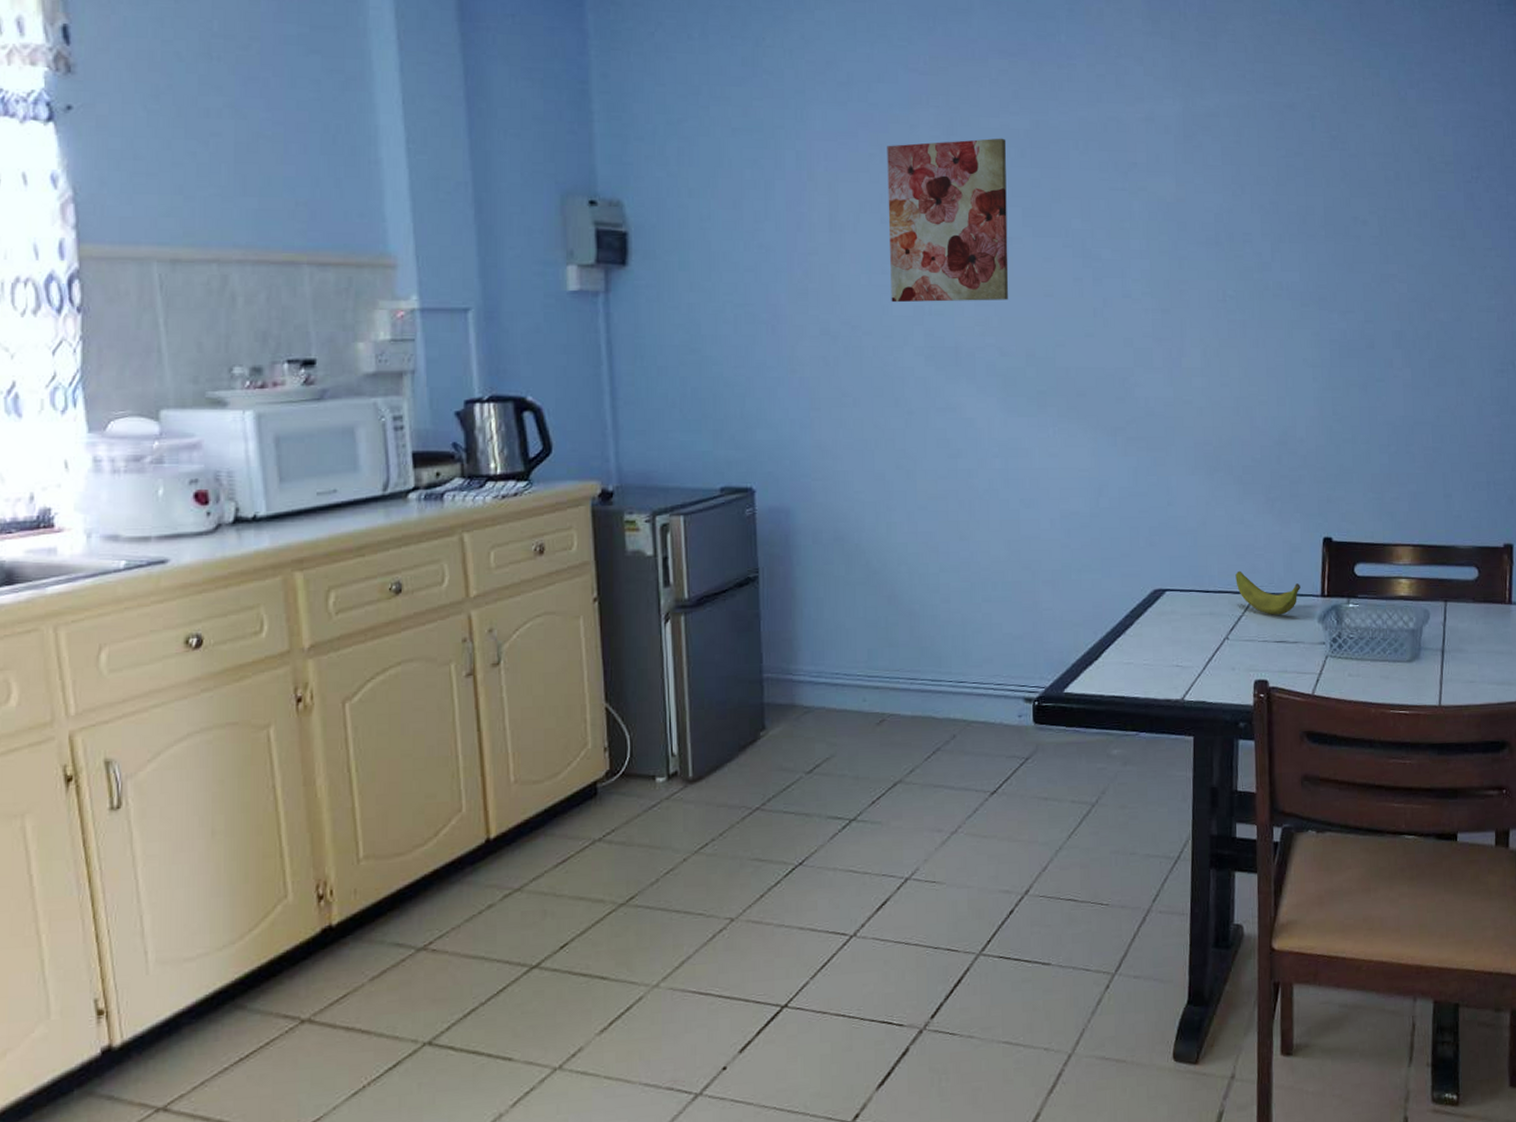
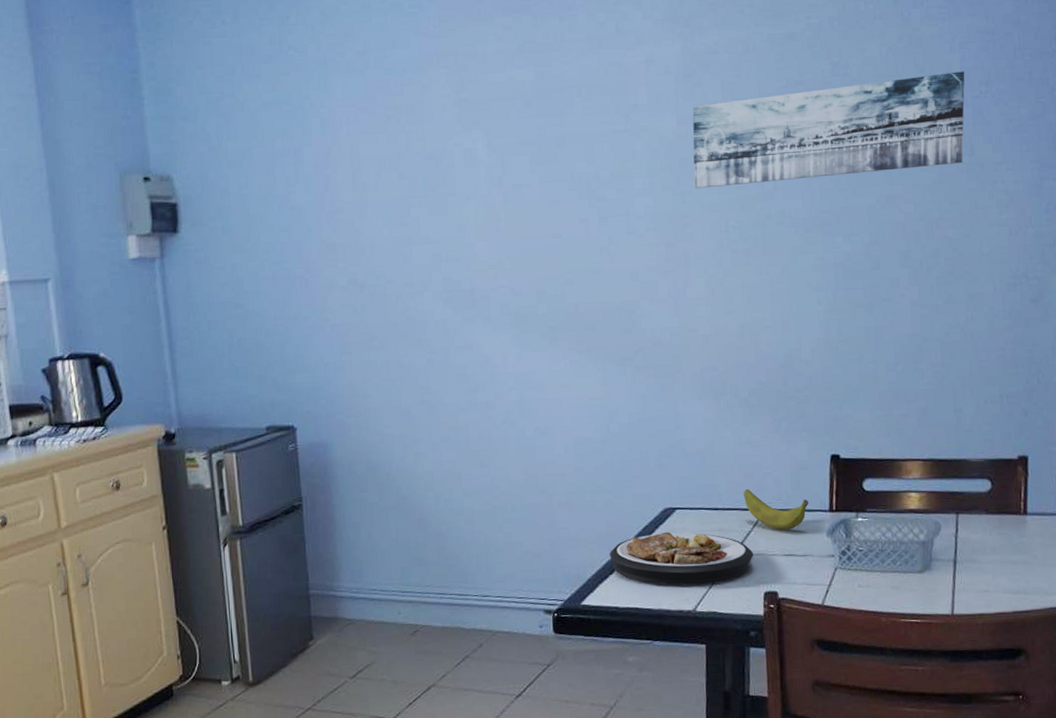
wall art: present [887,138,1009,303] -> none [402,91,519,252]
plate: none [1096,614,1244,673] -> present [610,531,753,586]
wall art: none [1191,155,1458,255] -> present [692,71,965,189]

